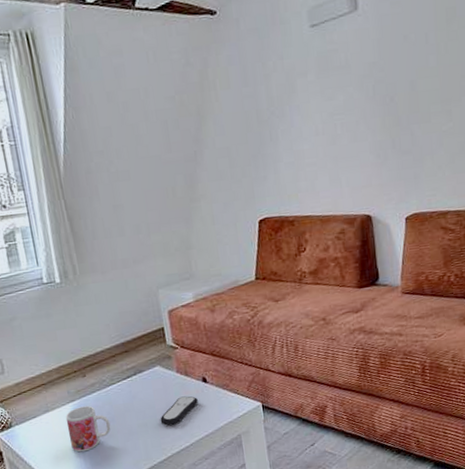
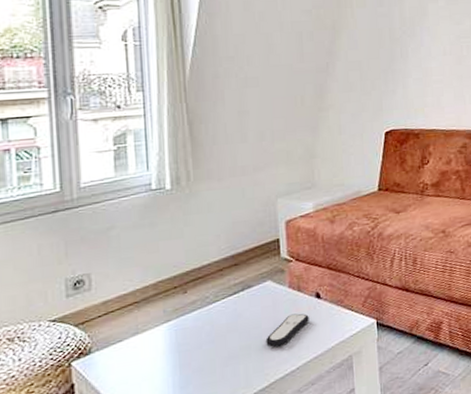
mug: present [65,405,111,453] -> none [157,326,209,382]

